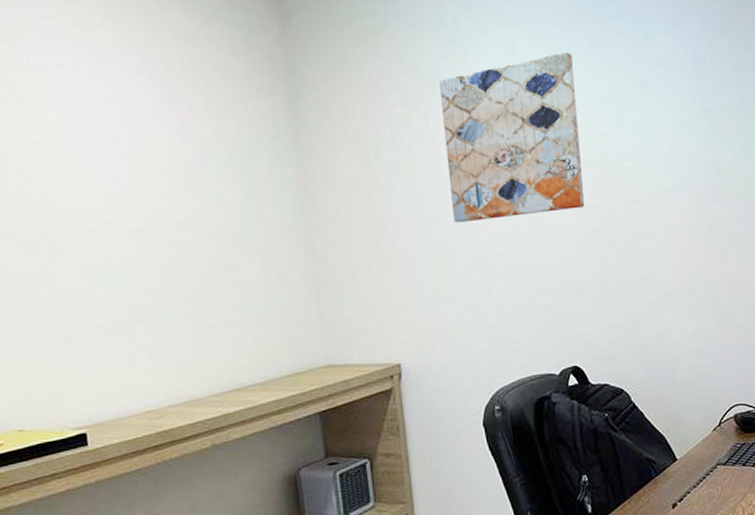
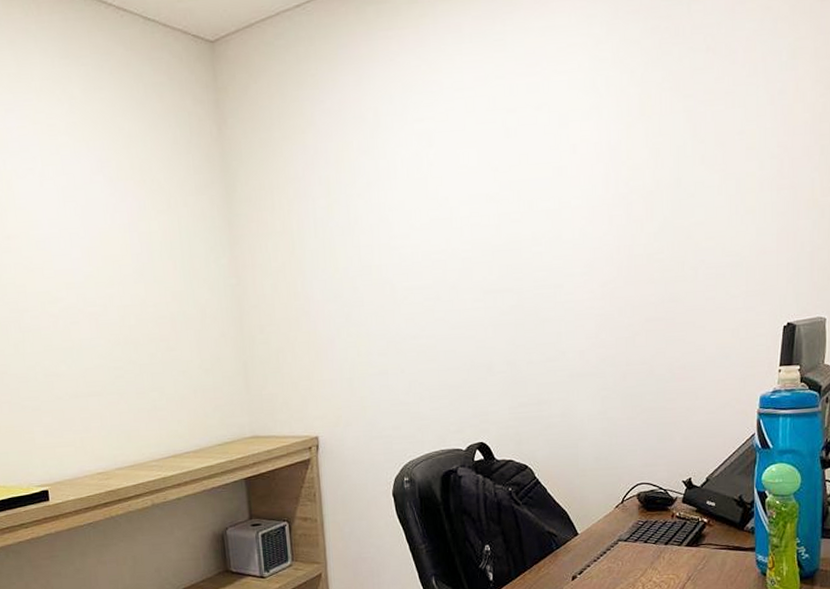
wall art: present [439,51,585,223] -> none [360,142,496,307]

